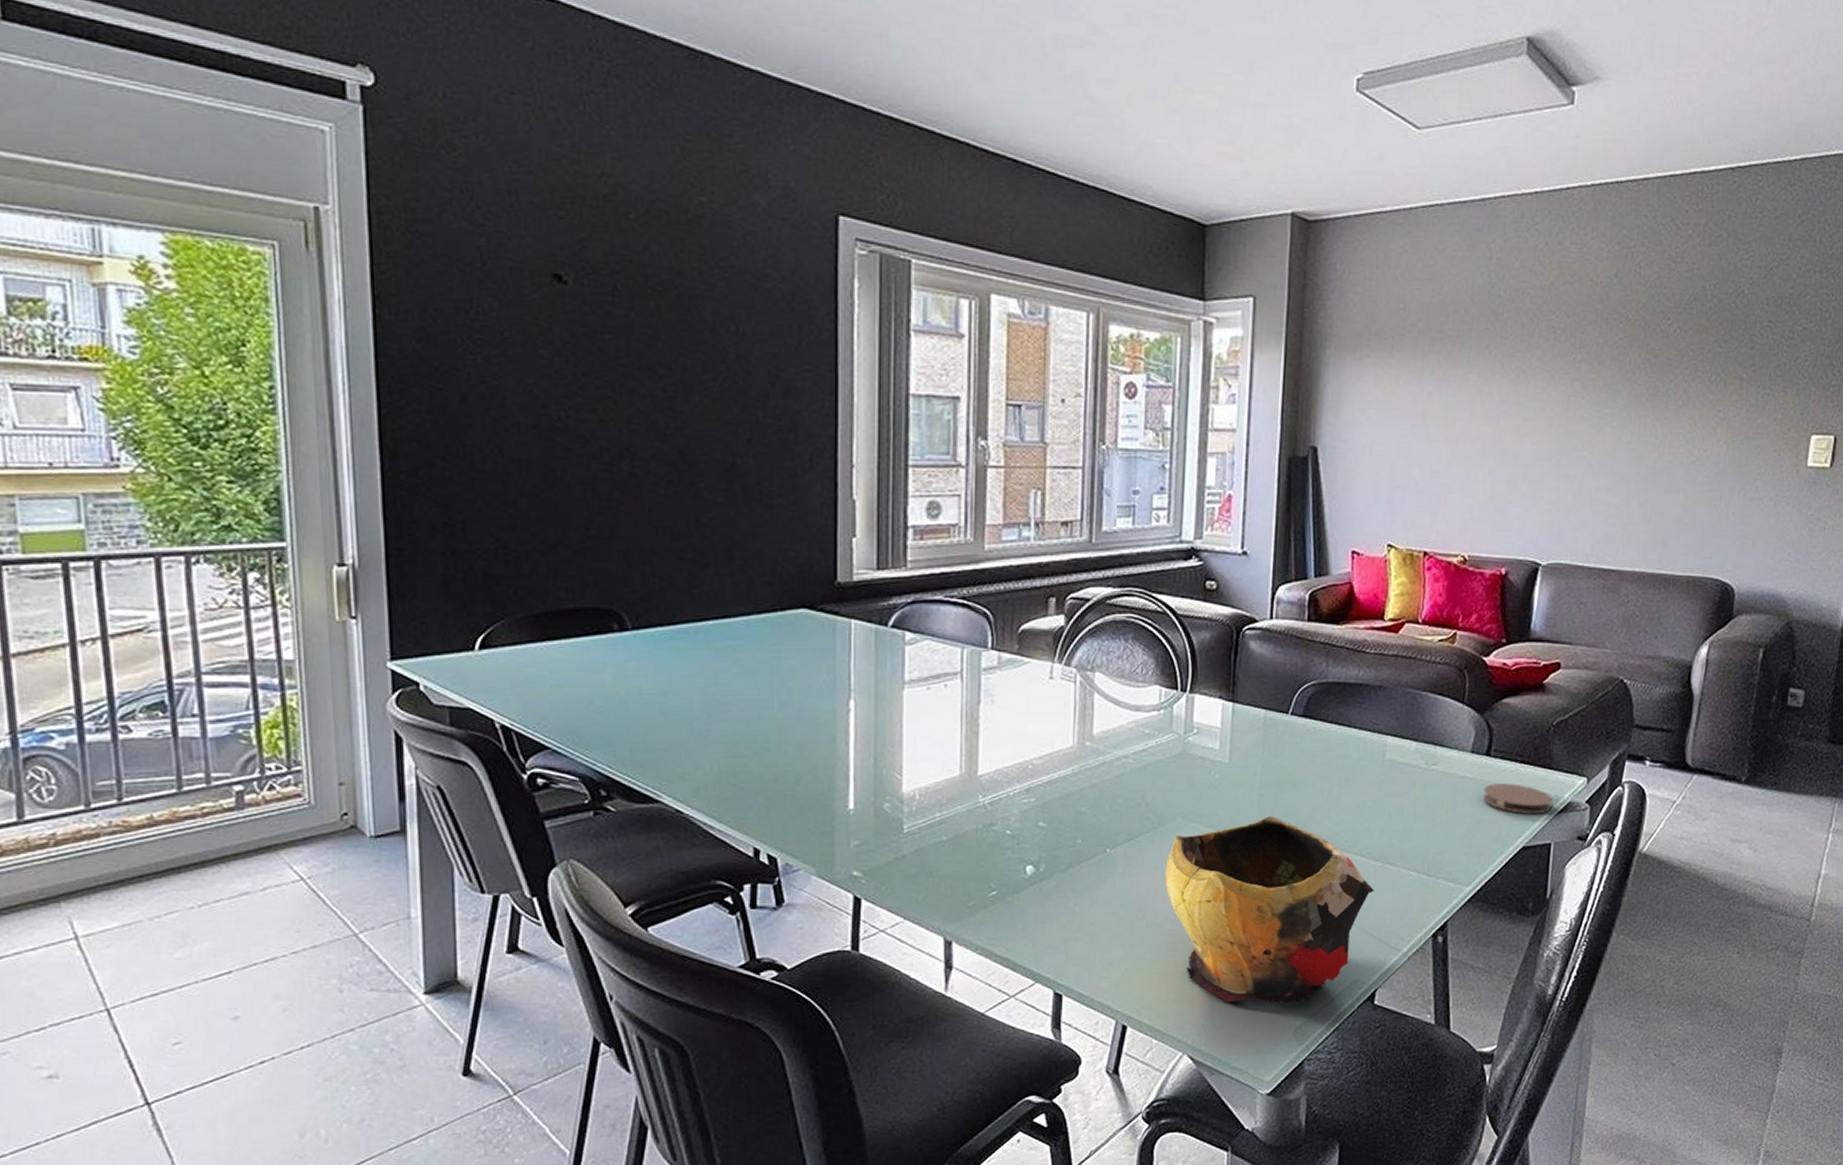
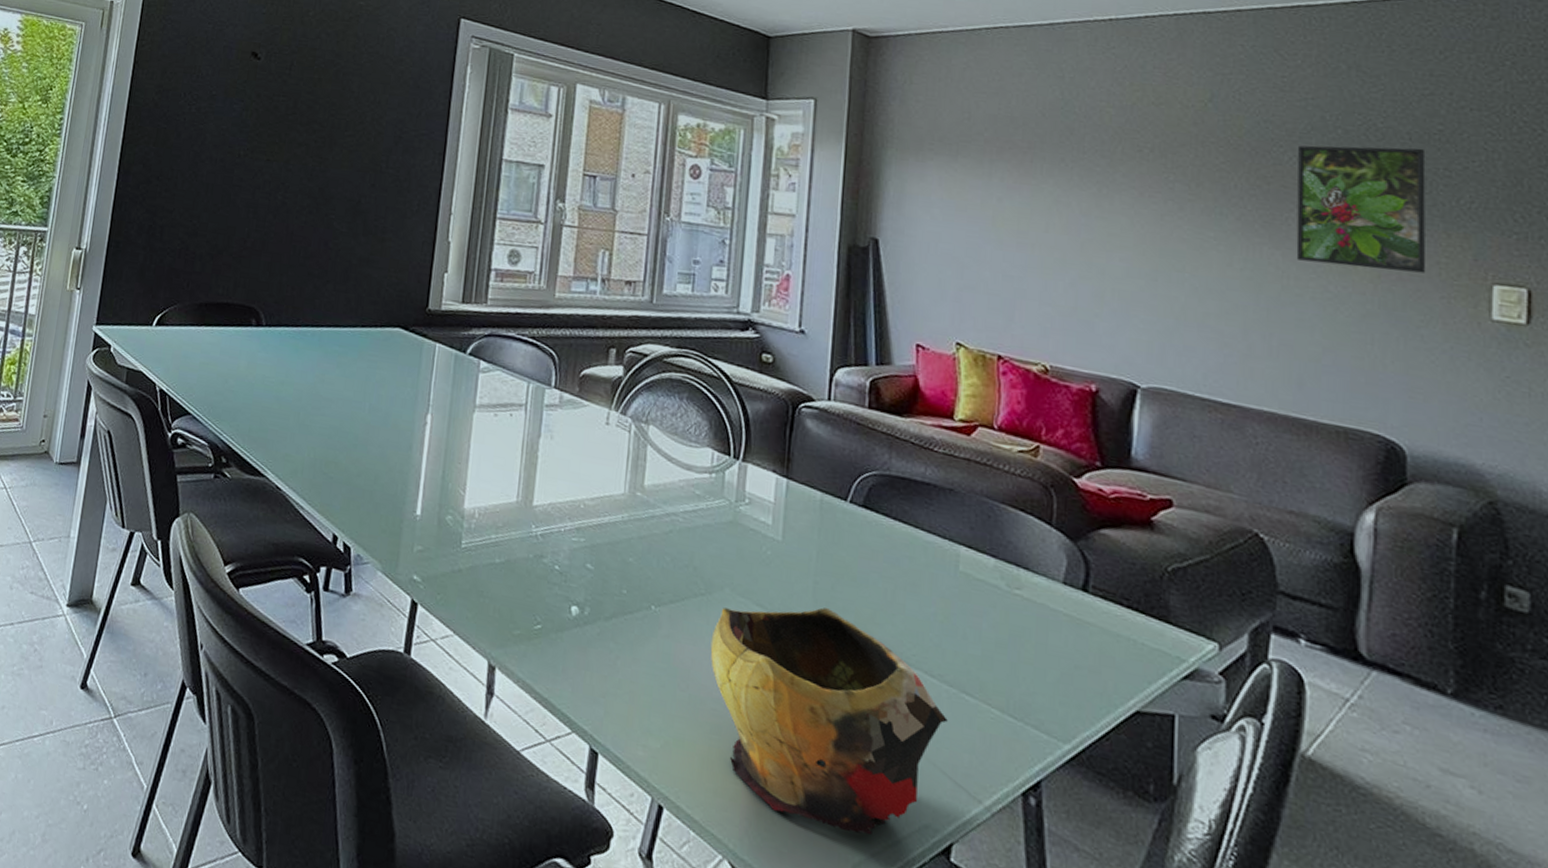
coaster: present [1483,783,1553,815] -> none [1080,625,1173,676]
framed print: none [1671,312,1778,431] -> present [1296,145,1427,273]

